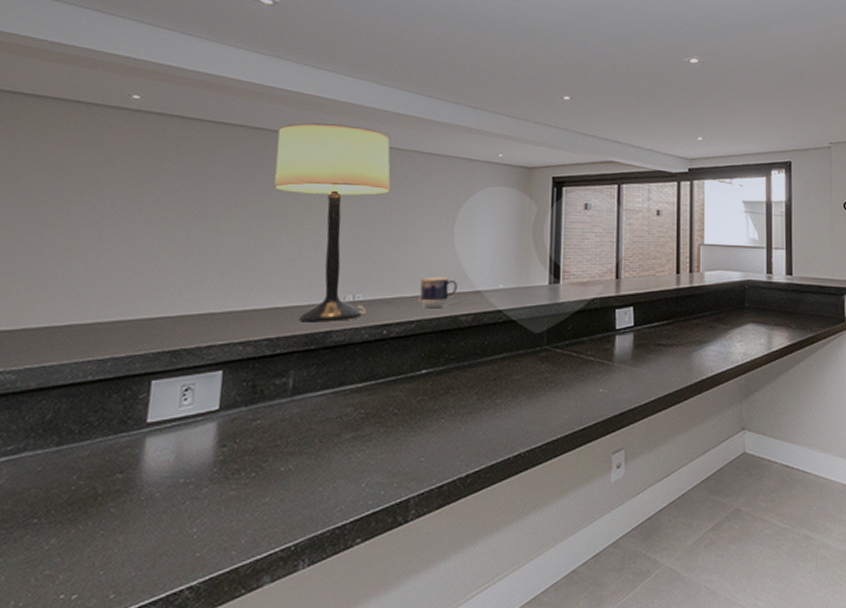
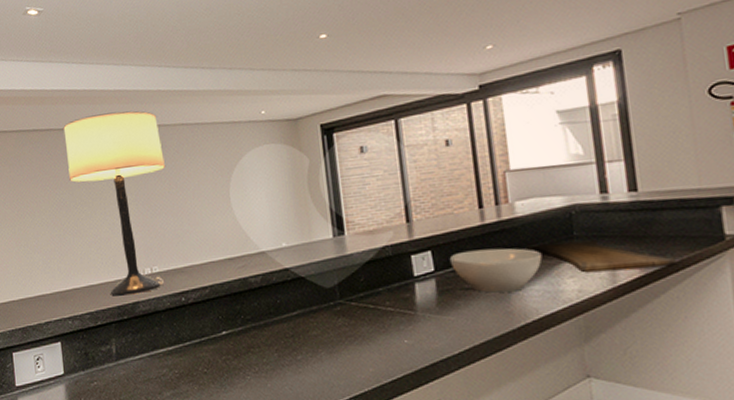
cup: present [420,276,457,309] -> none [206,241,242,274]
bowl: none [647,310,720,350] -> present [449,248,543,293]
cutting board: none [708,311,814,338] -> present [525,240,678,272]

